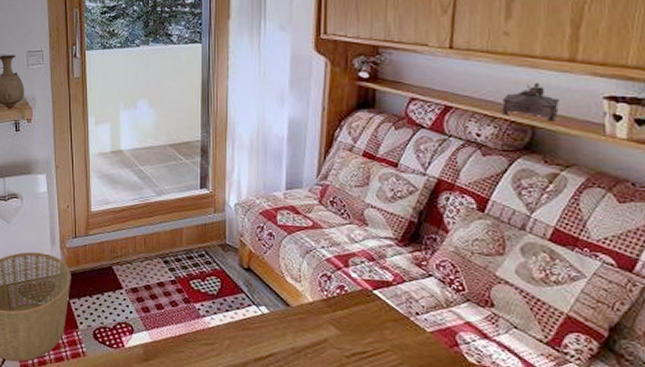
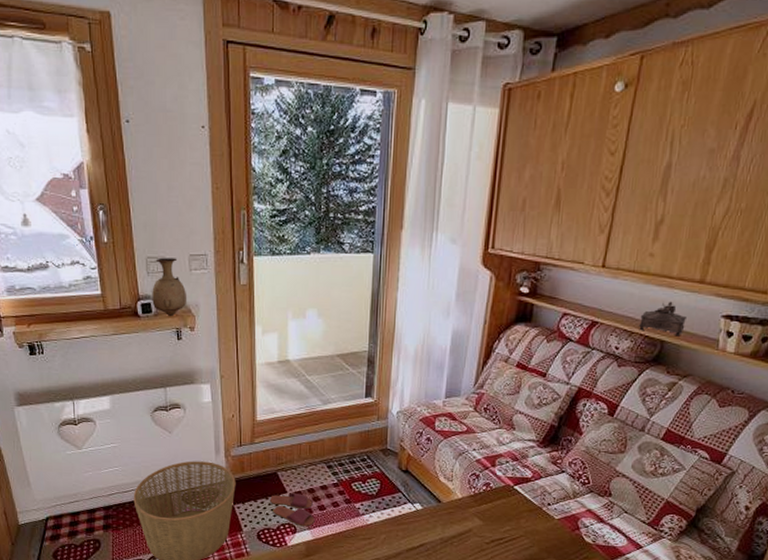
slippers: none [106,289,153,326] -> present [270,493,315,526]

